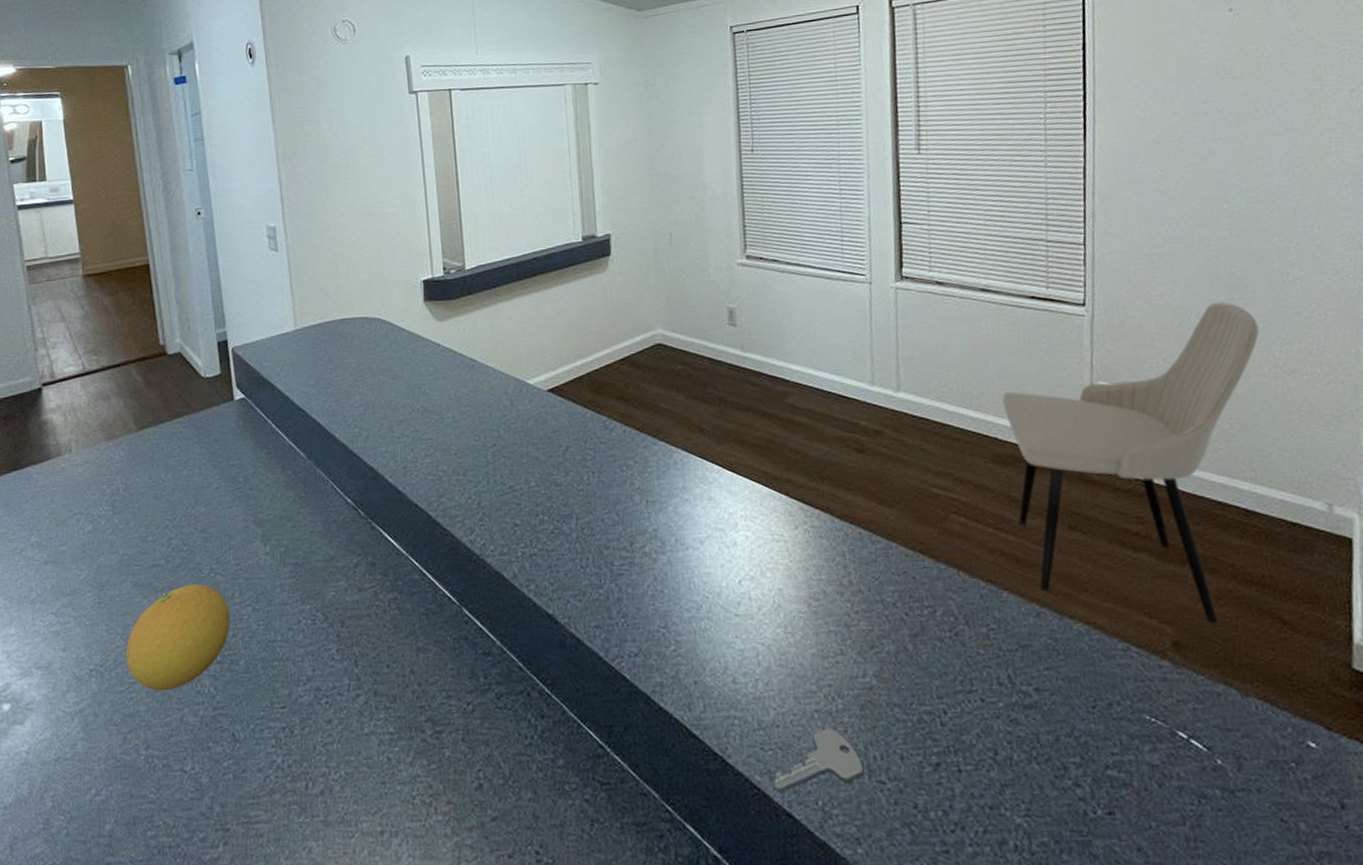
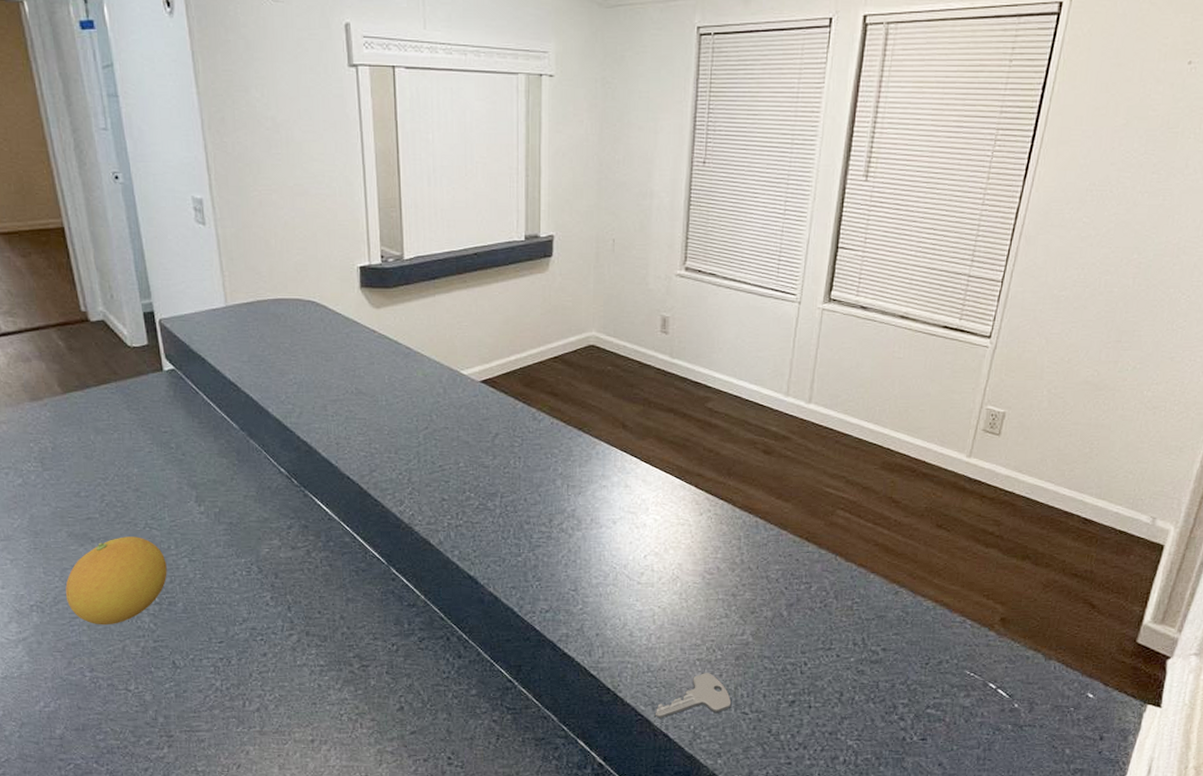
dining chair: present [1002,301,1260,622] -> none [896,343,1137,604]

